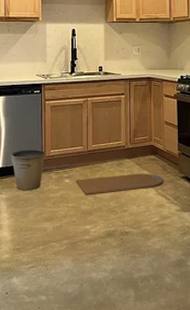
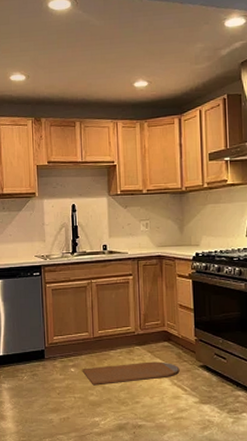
bucket: present [11,150,46,191] -> none [12,336,49,380]

